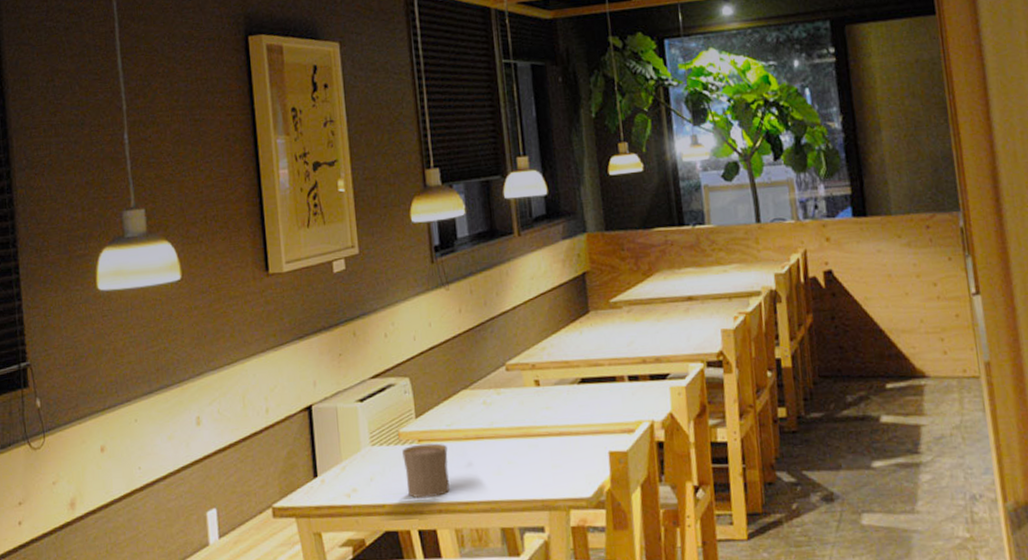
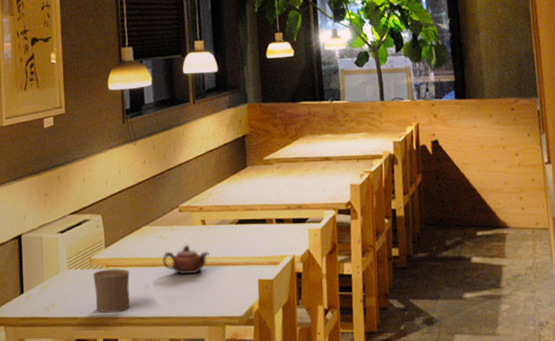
teapot: none [487,411,546,449] -> present [162,245,209,275]

